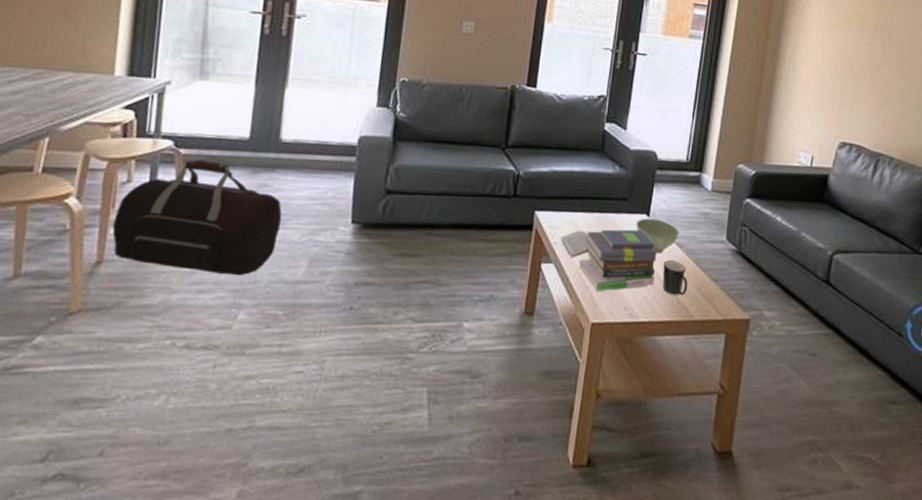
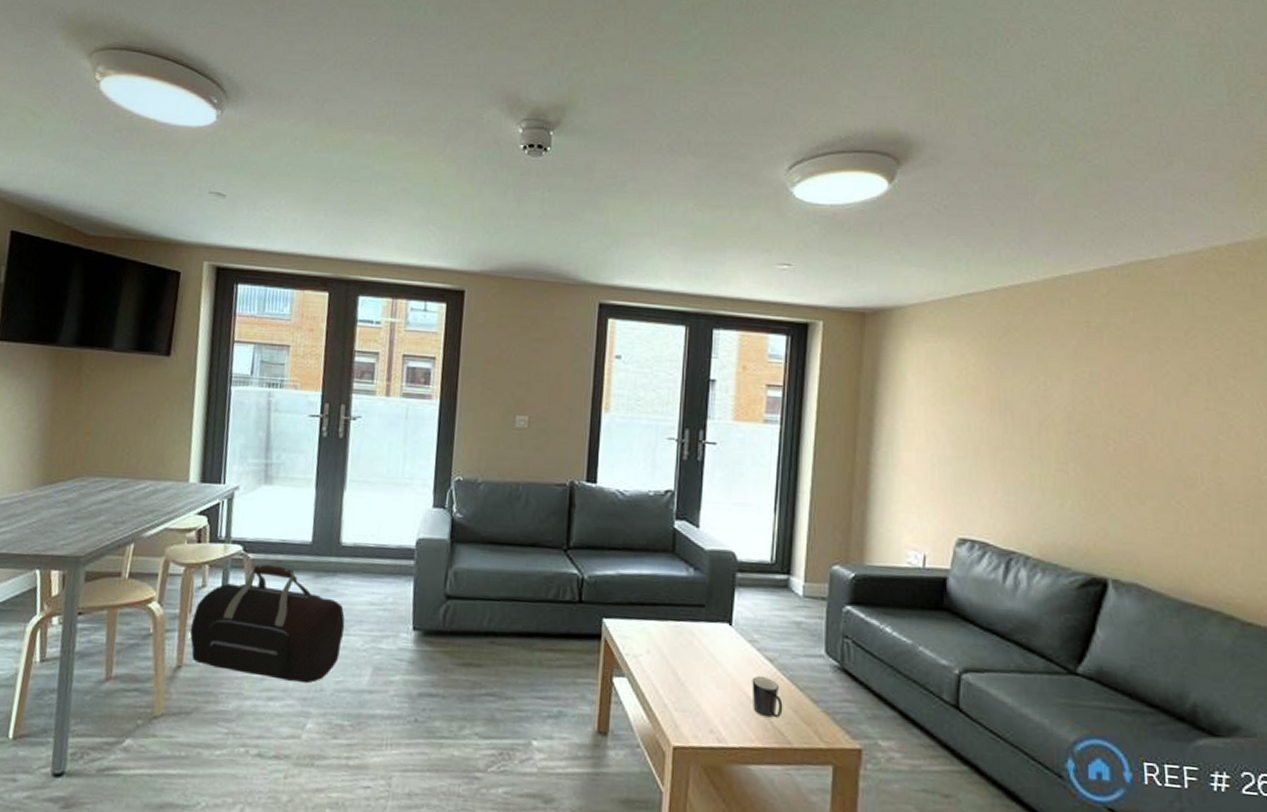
magazine: present [561,230,589,258] -> none [633,640,665,672]
books: present [579,229,656,292] -> none [655,640,744,711]
bowl: present [636,218,679,254] -> none [717,627,768,669]

